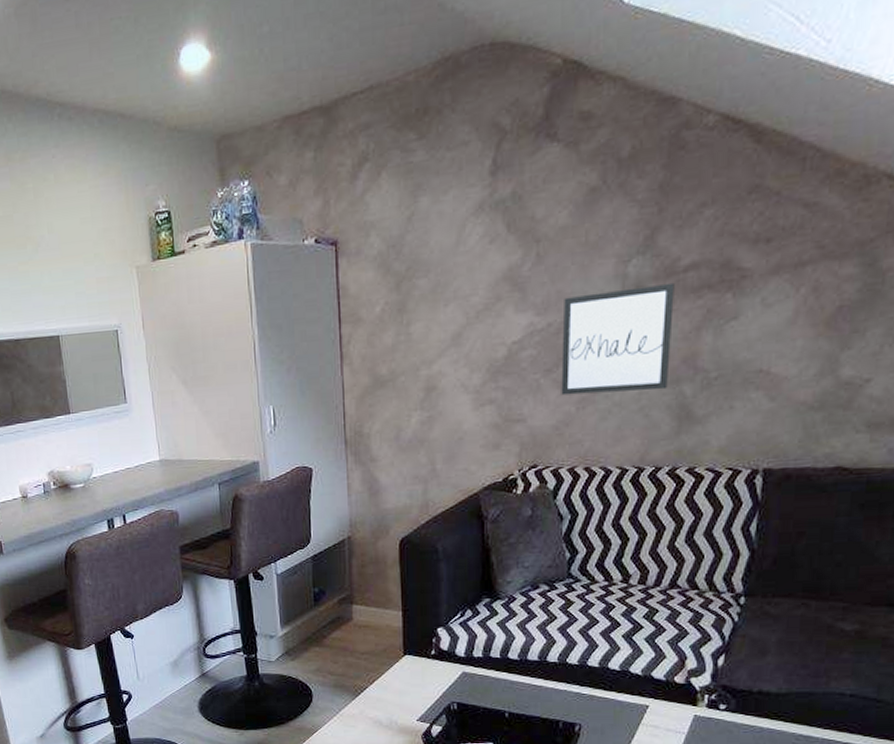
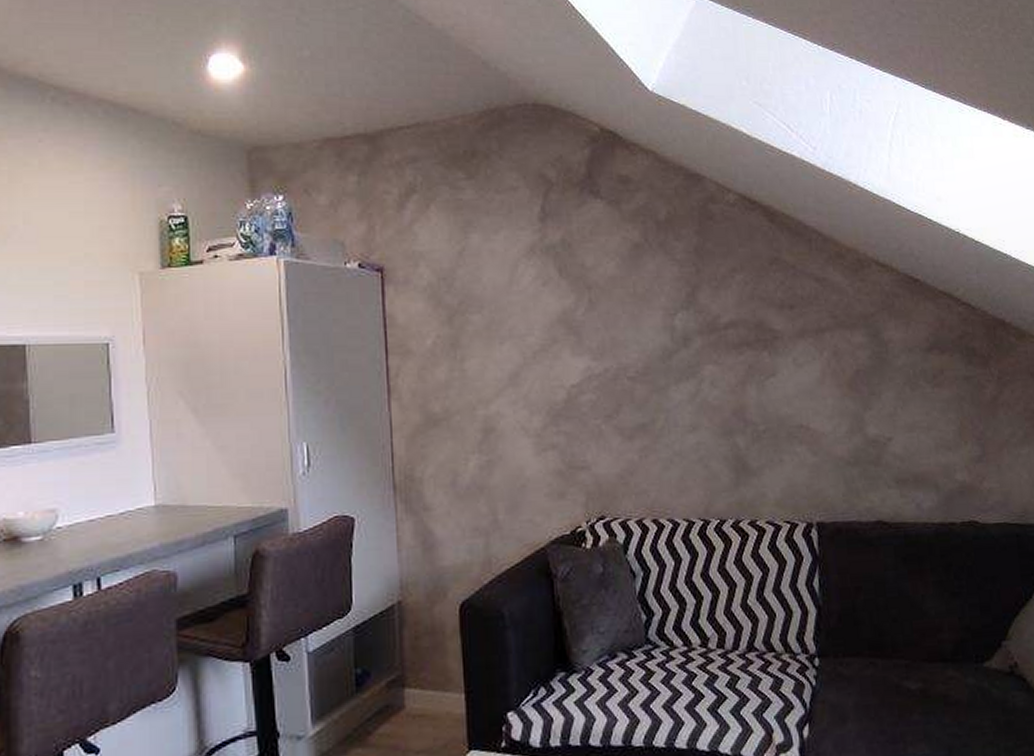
wall art: present [561,282,675,396] -> none [618,338,722,443]

